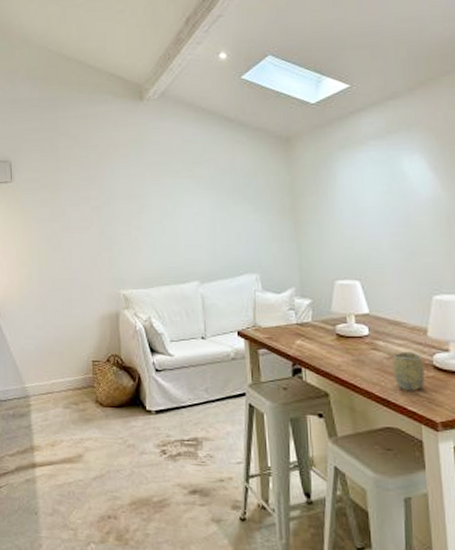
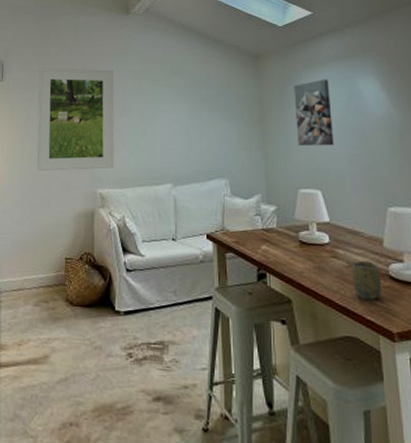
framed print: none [50,163,136,275] -> present [37,68,115,171]
wall art: none [329,160,375,234] -> present [294,79,335,146]

